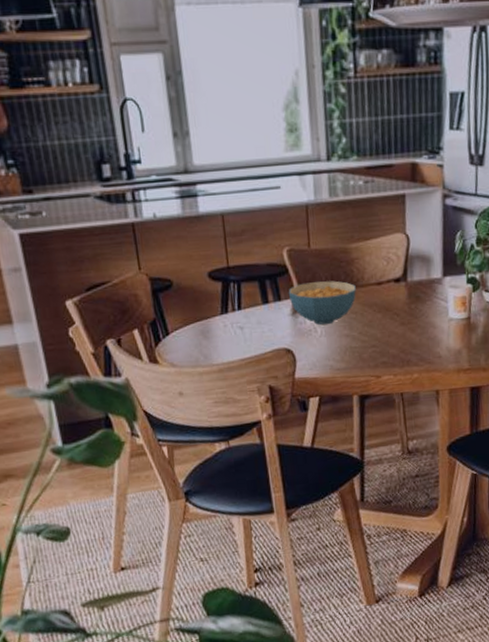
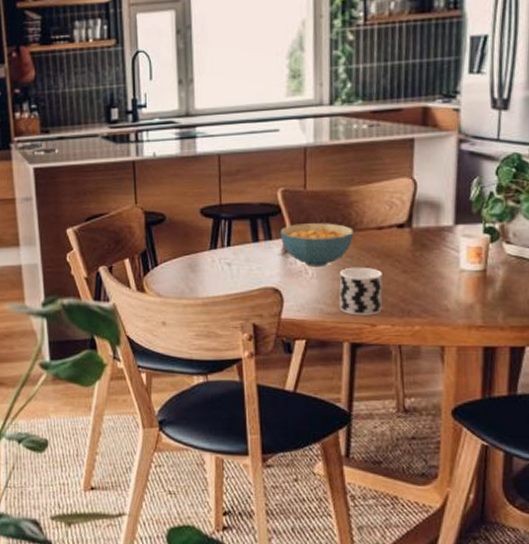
cup: none [346,322,385,369] -> present [339,267,383,316]

